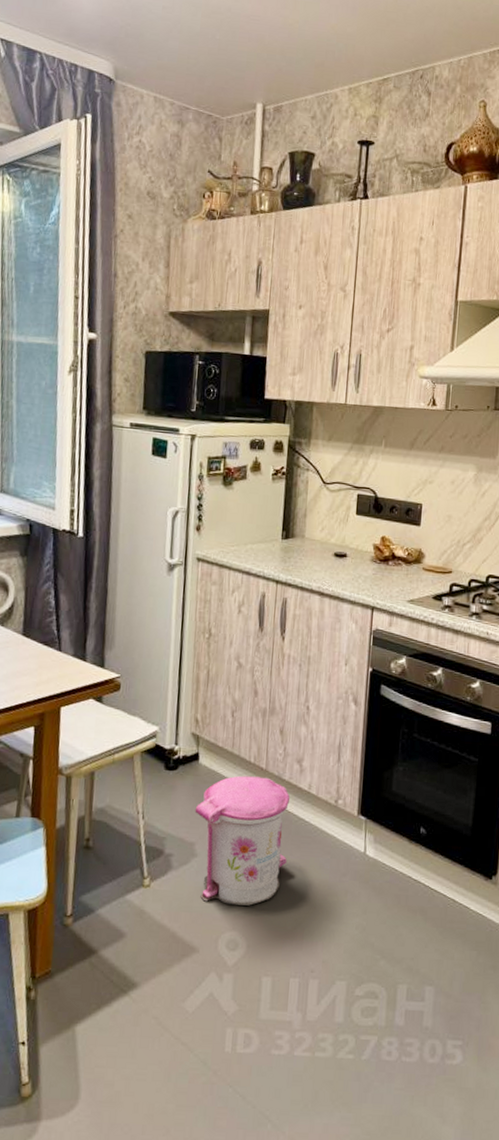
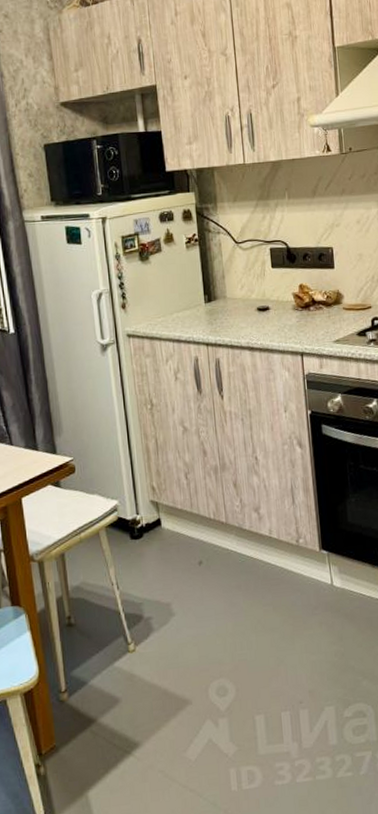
trash can: present [195,776,291,906] -> none [165,530,260,656]

